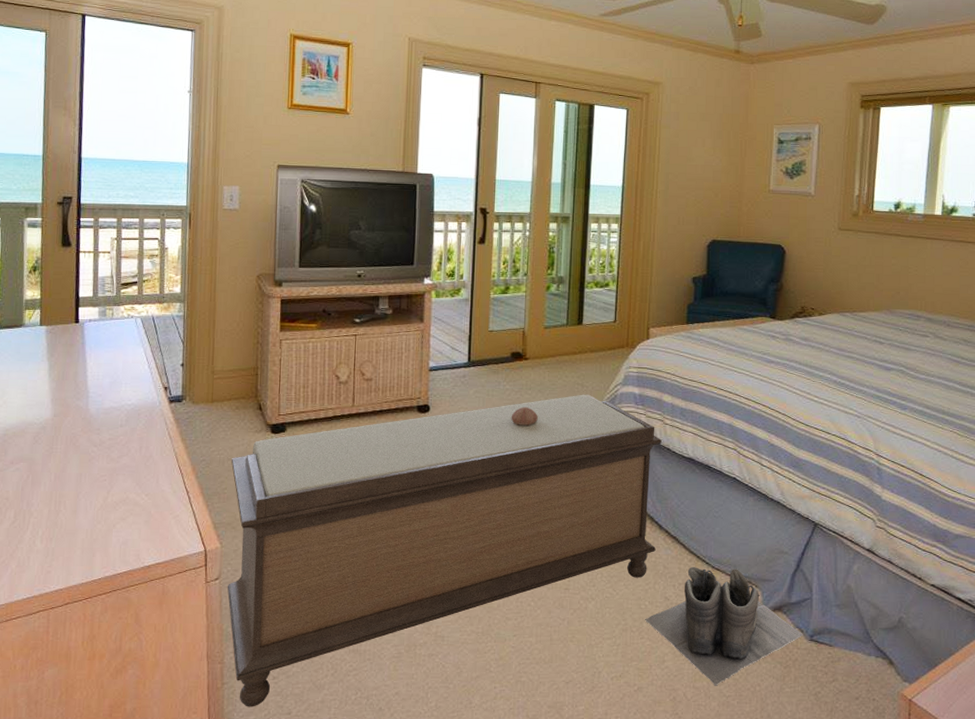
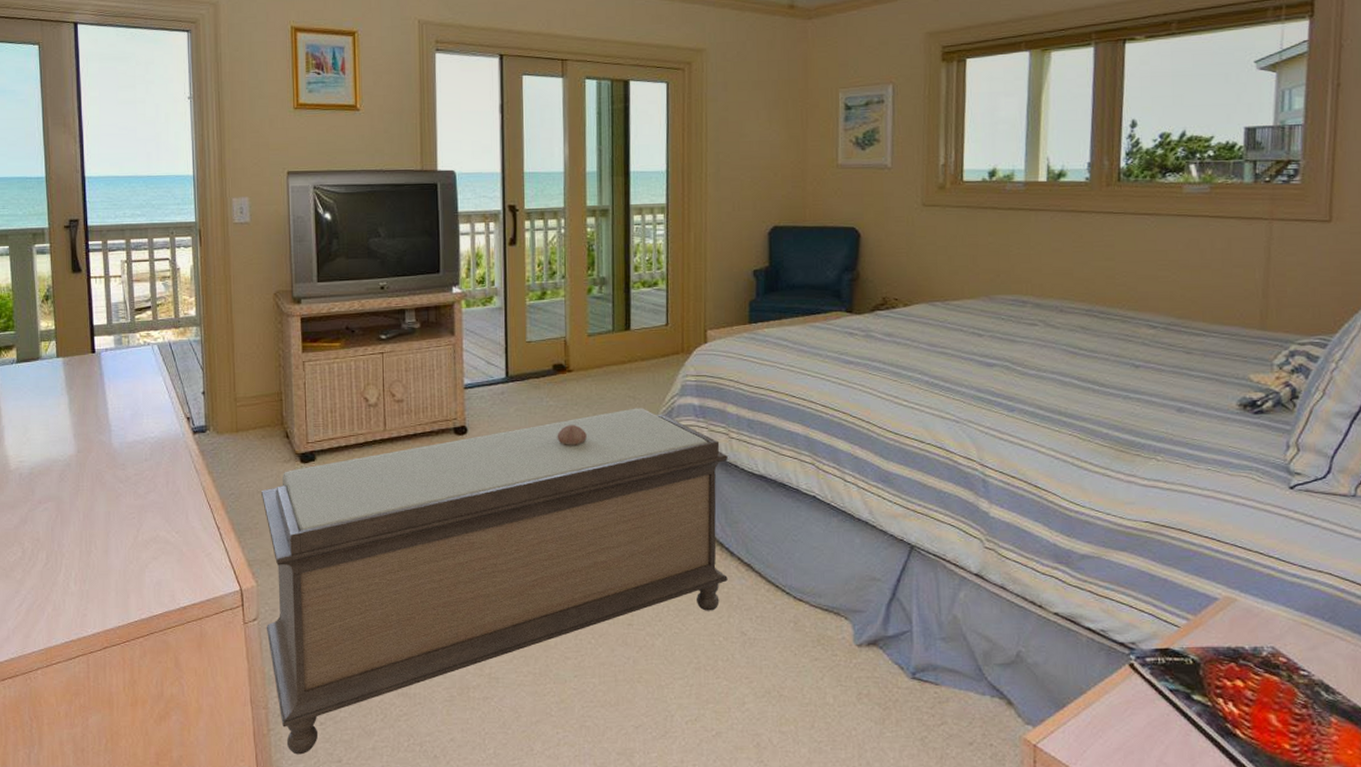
boots: present [645,567,803,686] -> none [720,598,904,730]

